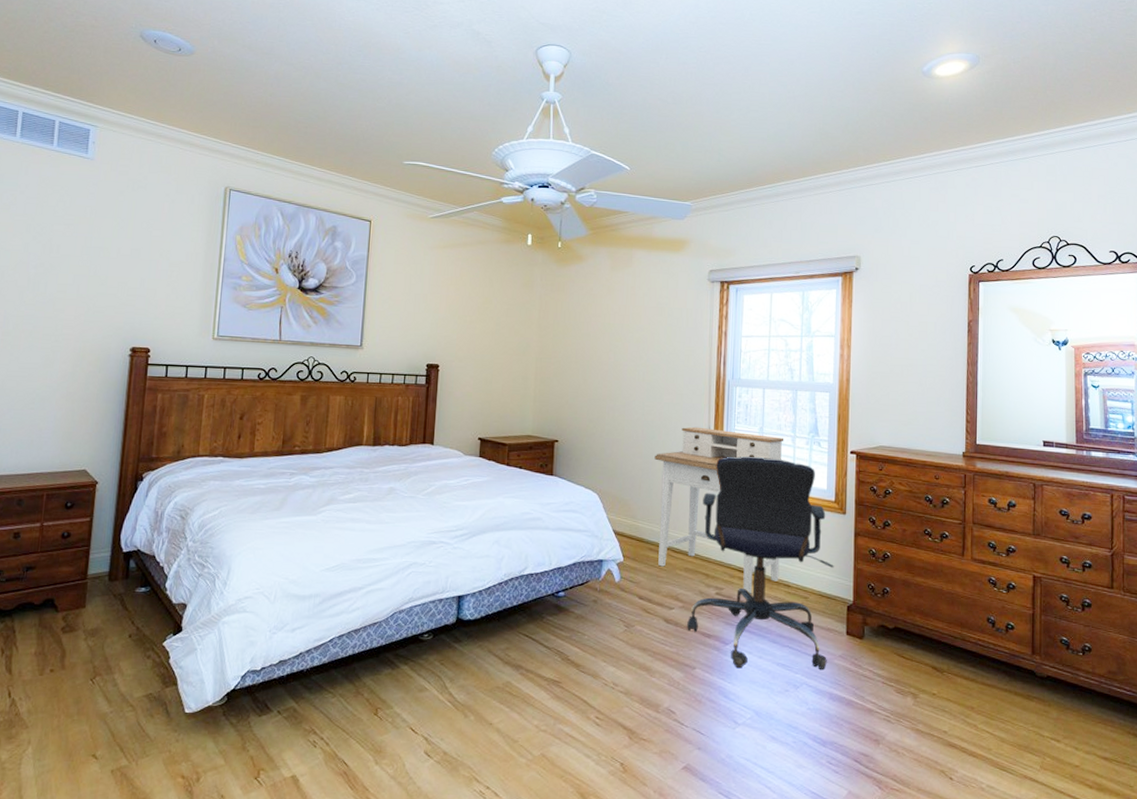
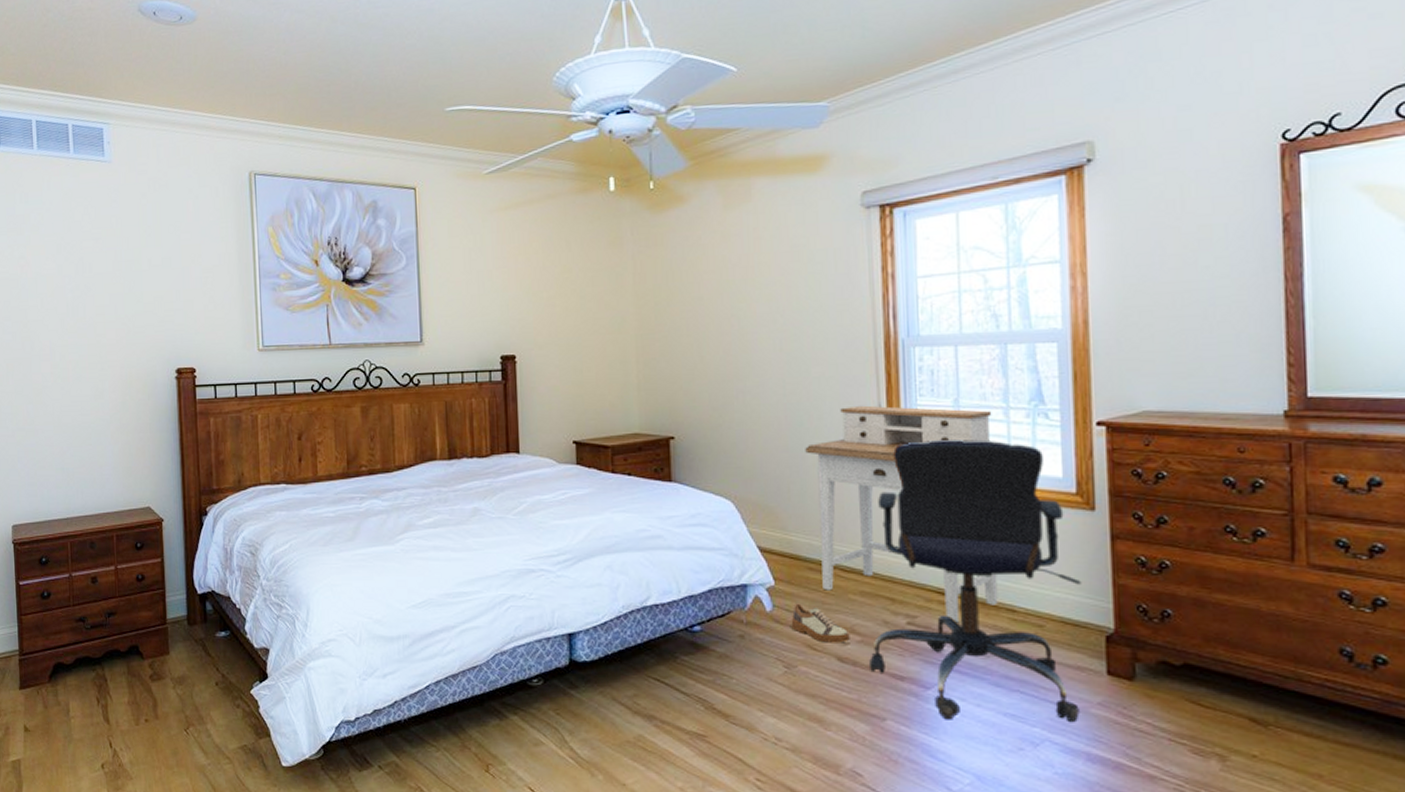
shoe: none [633,576,675,608] -> present [791,603,850,643]

